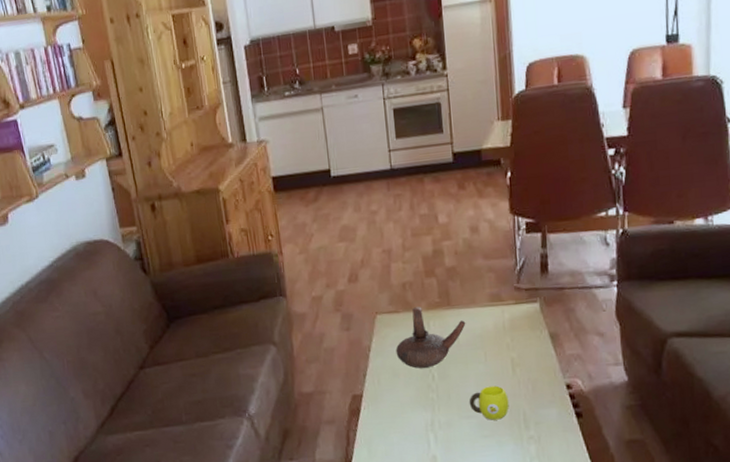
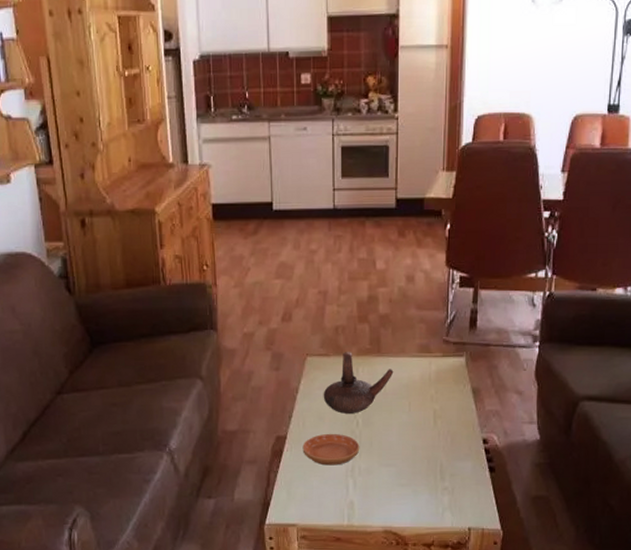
saucer: none [379,388,438,421] -> present [302,433,360,466]
cup: present [469,385,509,420] -> none [390,436,428,470]

